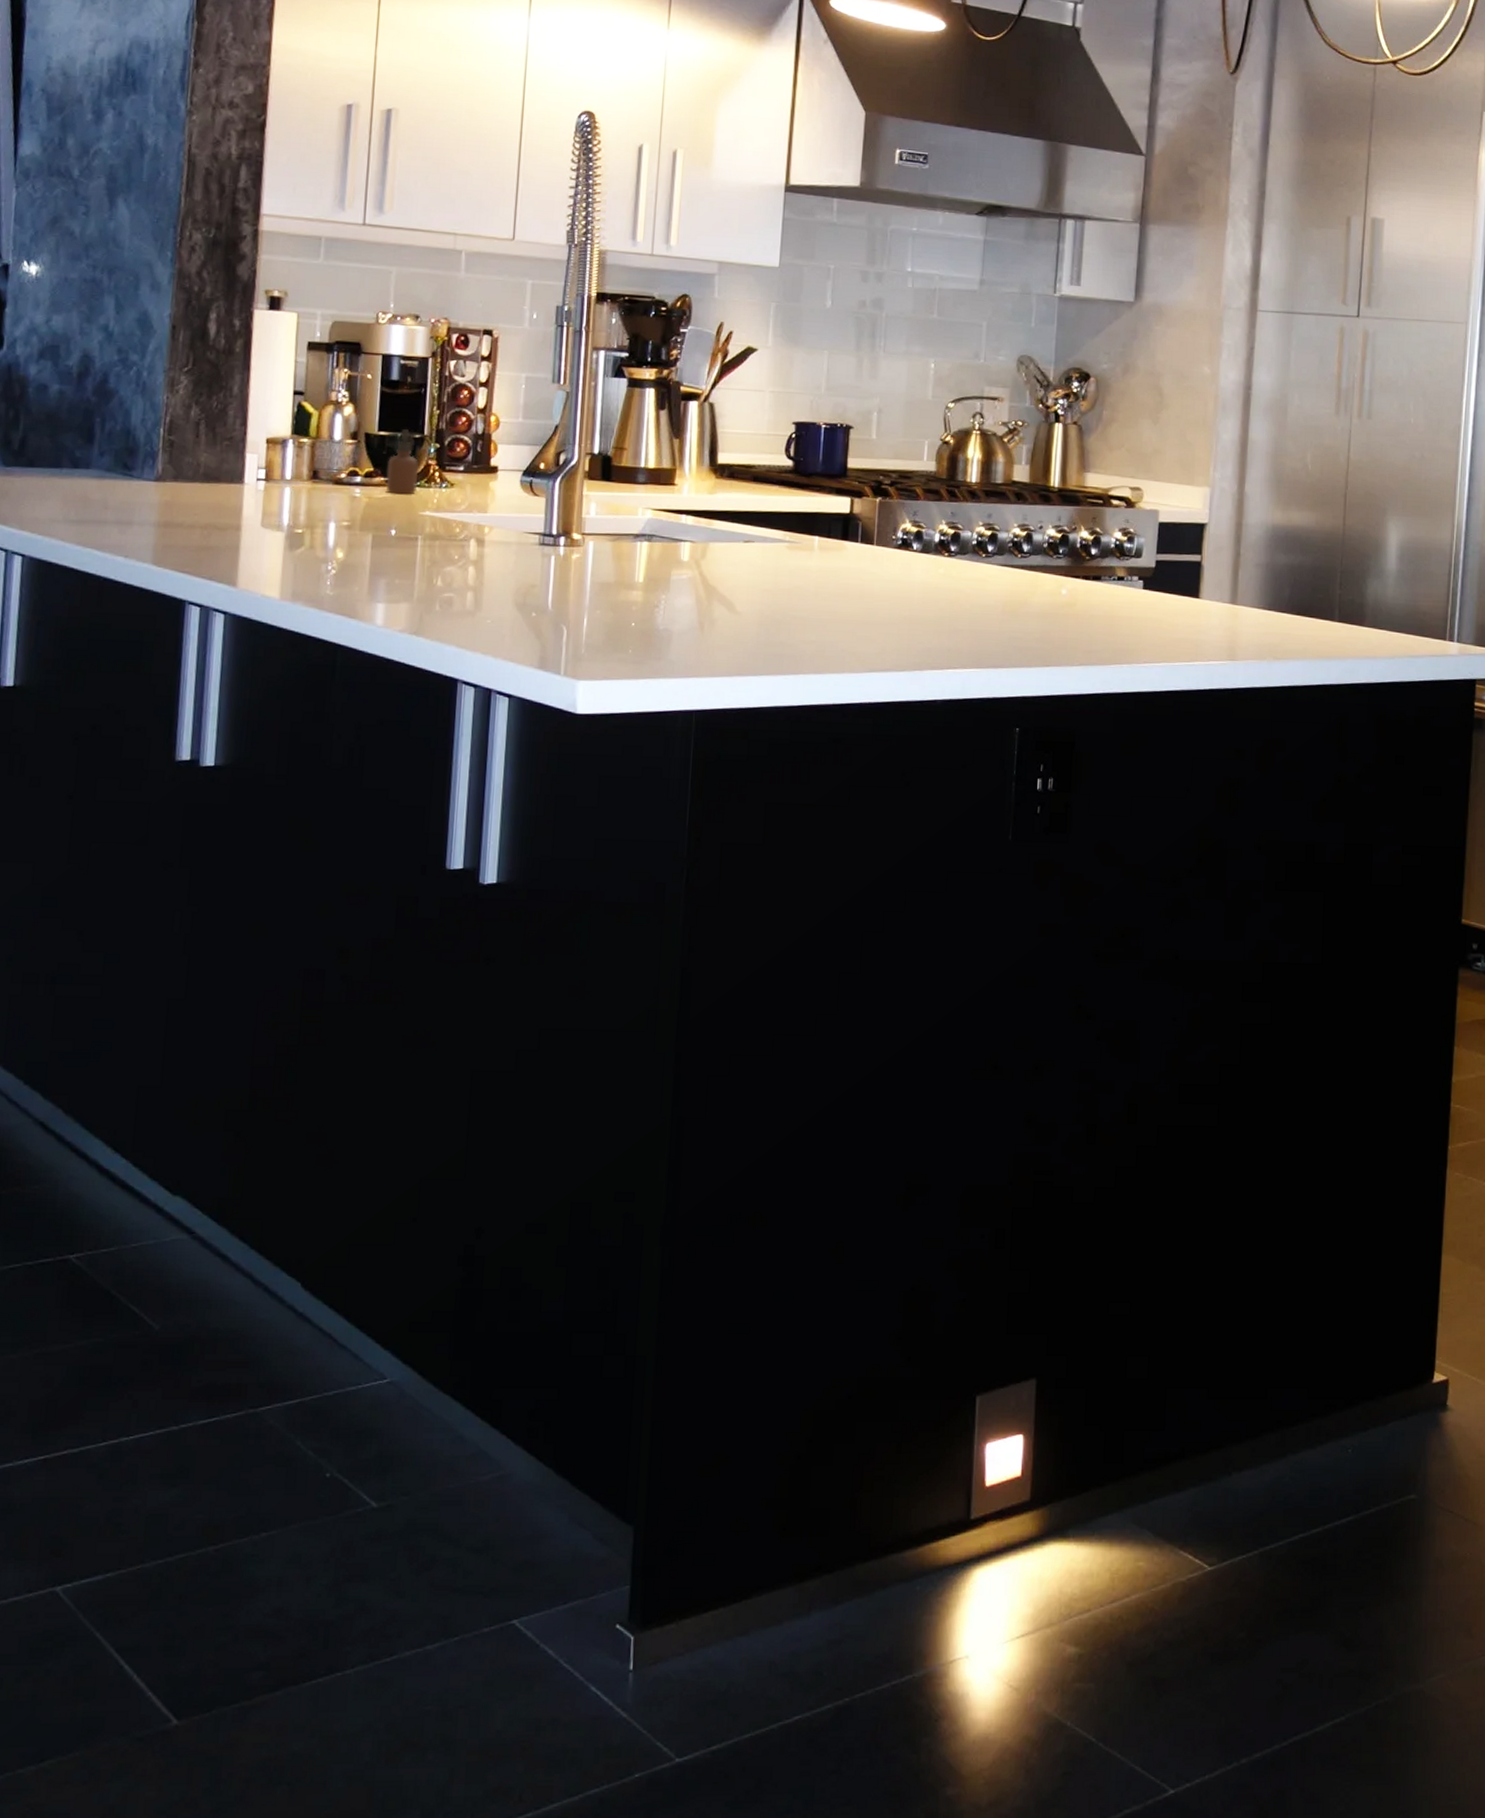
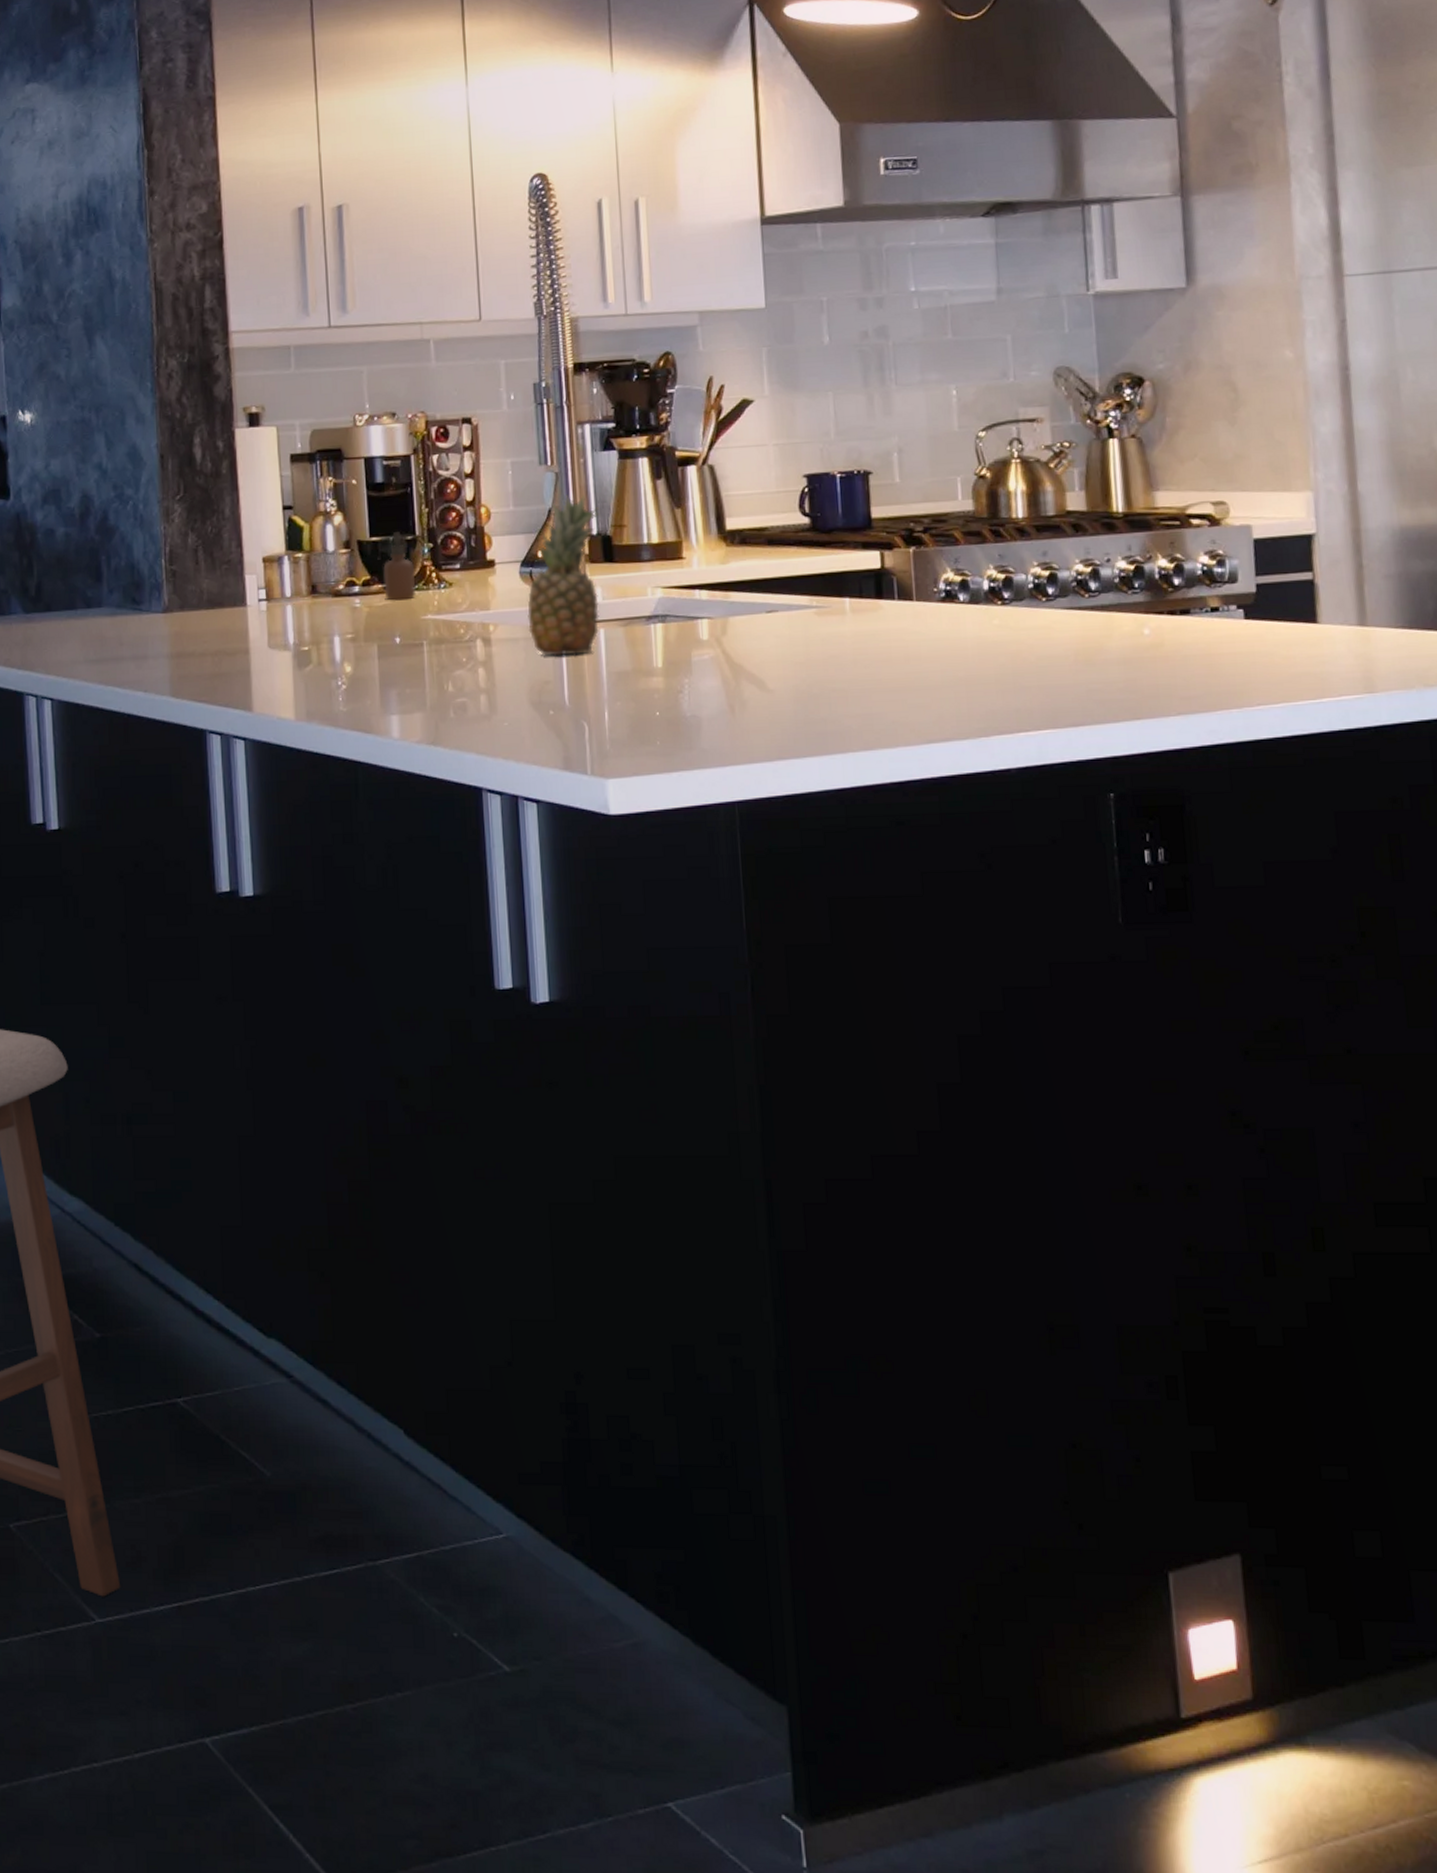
fruit: none [521,413,604,563] -> present [527,494,600,657]

